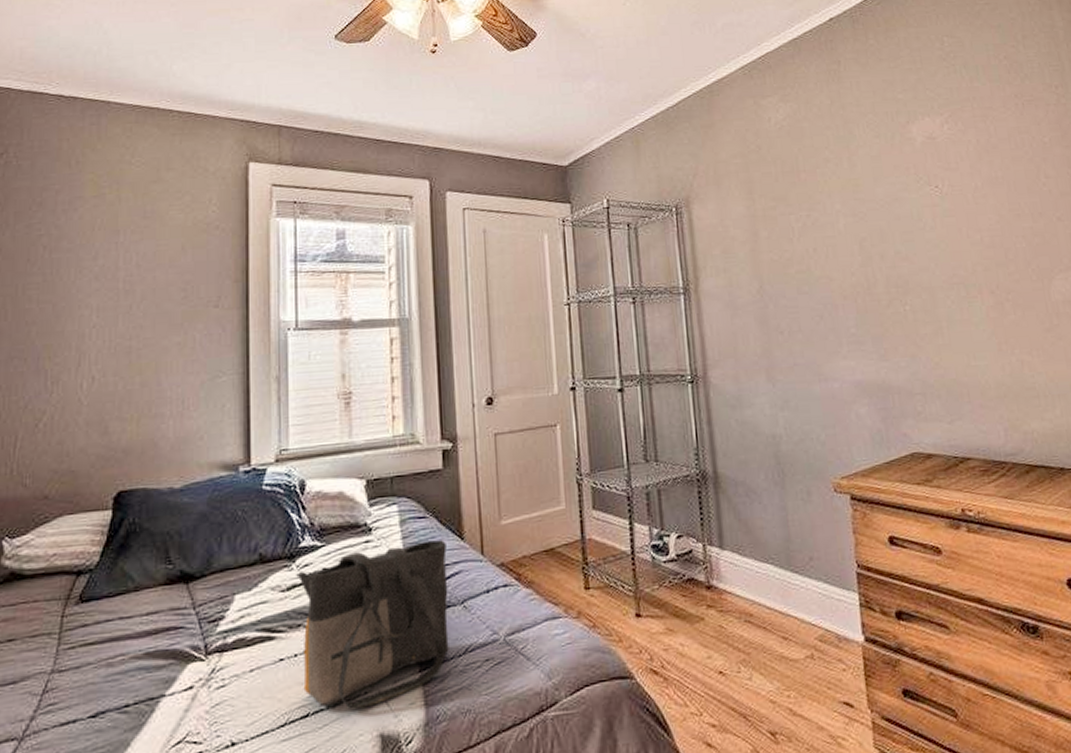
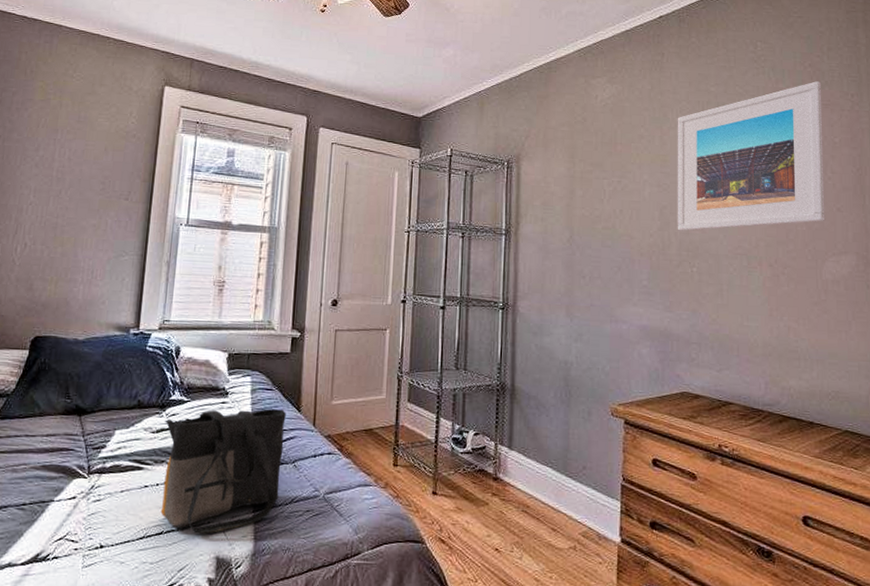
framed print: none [865,75,1046,265] -> present [677,81,825,231]

